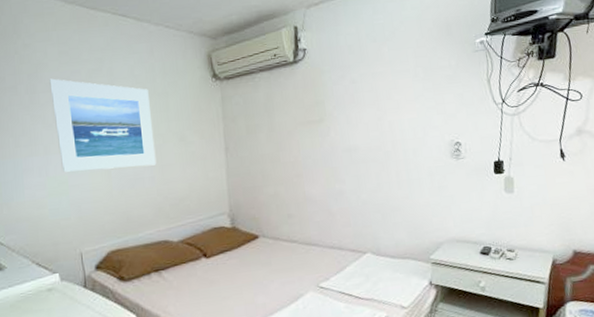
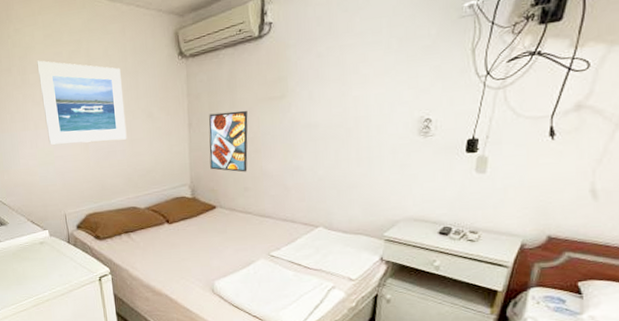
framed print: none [247,134,290,198] -> present [209,110,248,173]

